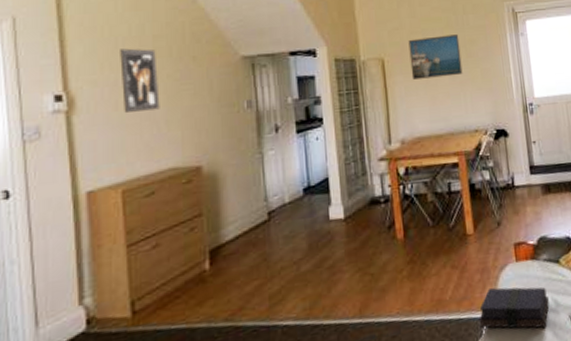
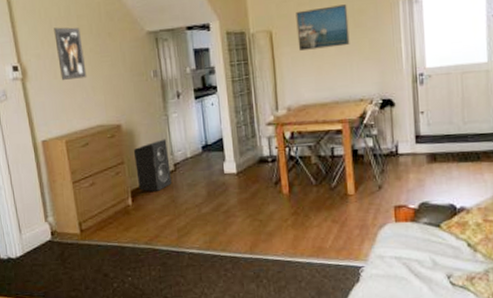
speaker: none [215,181,264,250] -> present [133,138,172,192]
book: present [479,287,549,329] -> none [356,242,427,282]

